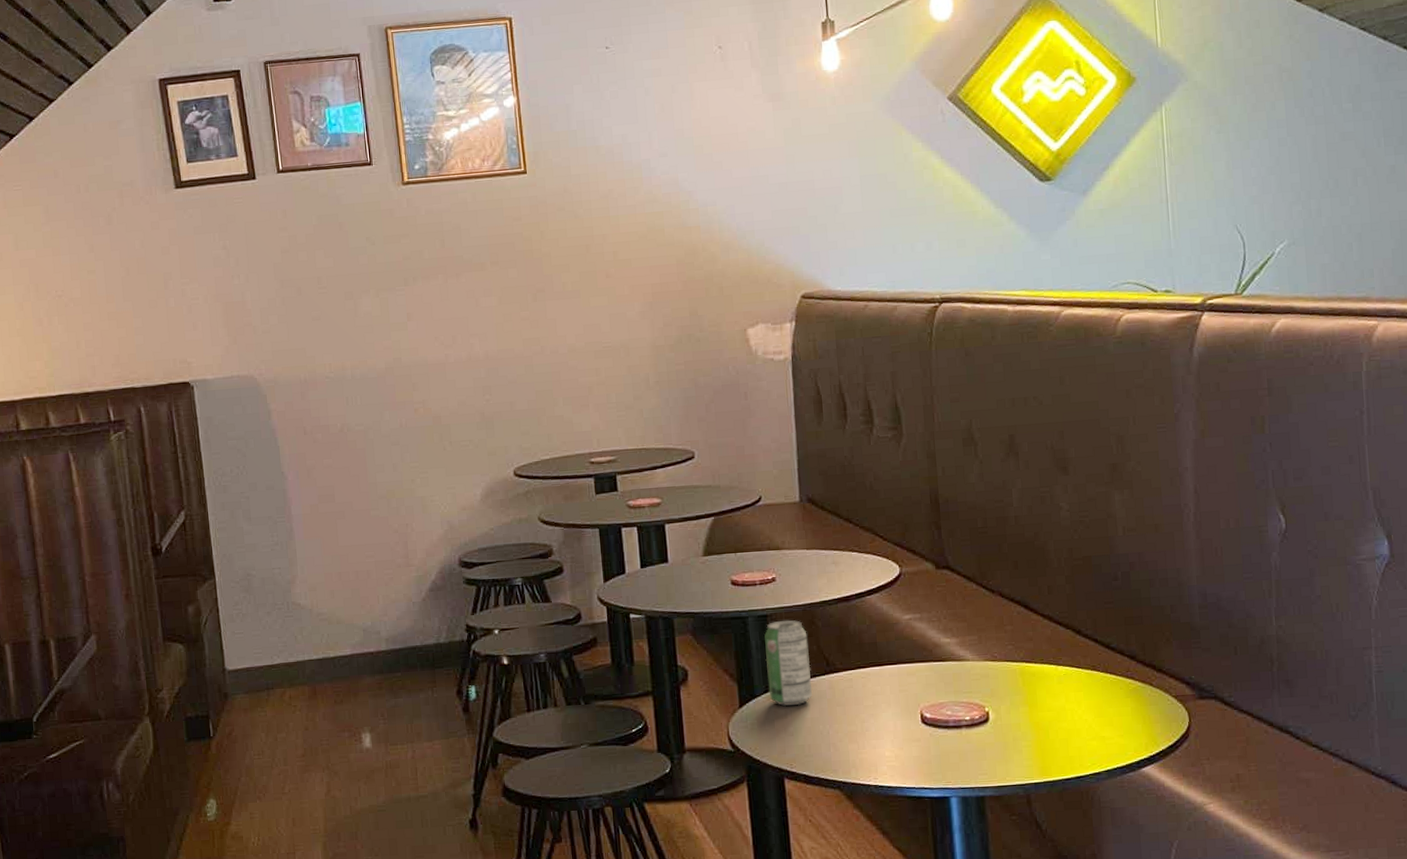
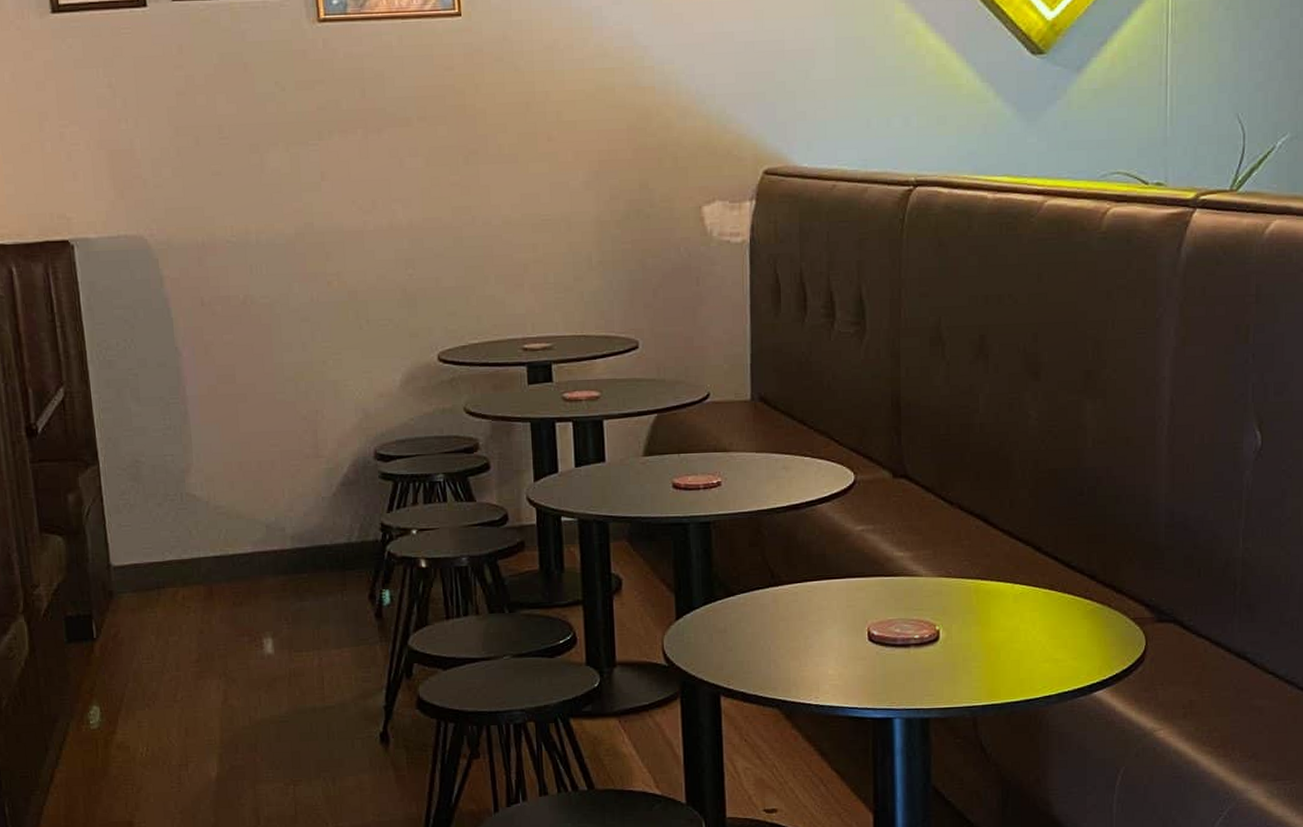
beverage can: present [764,620,812,707] -> none [706,528,754,620]

